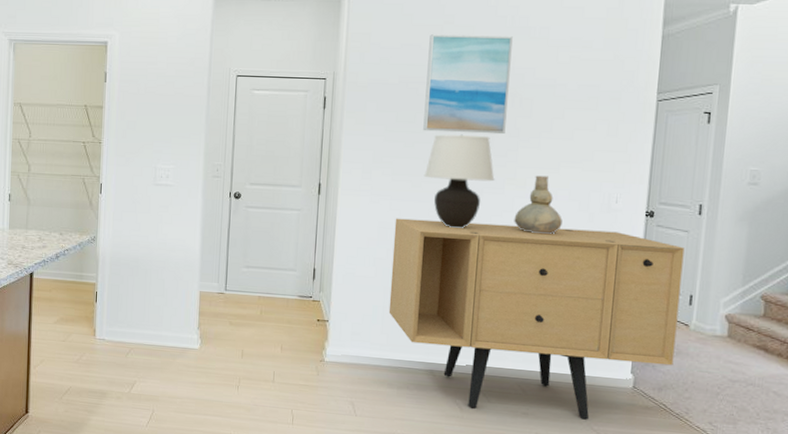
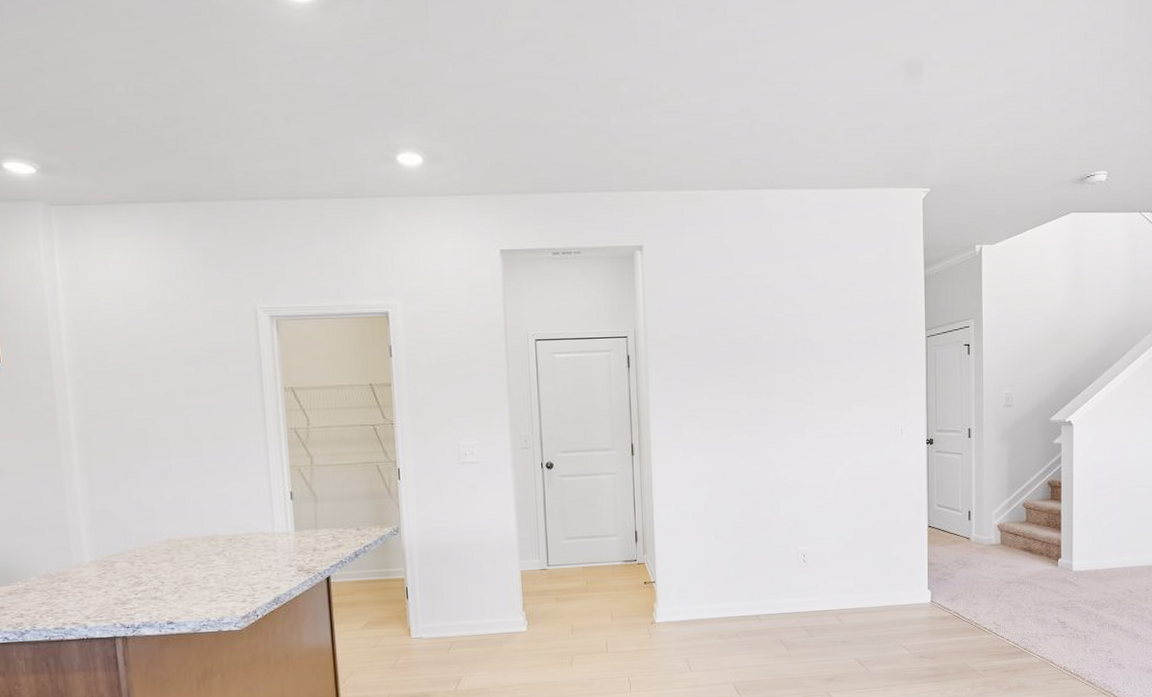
sideboard: present [388,218,685,420] -> none [708,461,961,645]
wall art: present [423,34,513,135] -> none [723,284,801,382]
table lamp: present [423,134,495,228] -> none [731,381,796,474]
vase: present [514,175,562,235] -> none [816,415,858,471]

